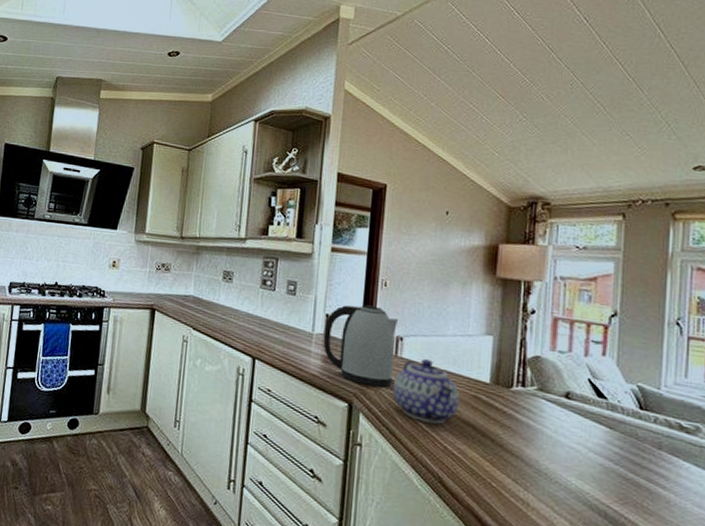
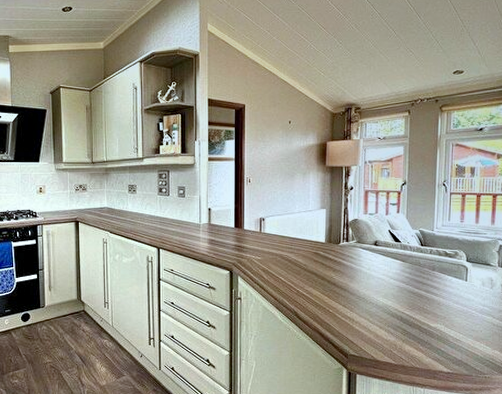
kettle: present [323,305,398,388] -> none [208,198,260,256]
teapot: present [392,359,460,424] -> none [259,232,306,276]

